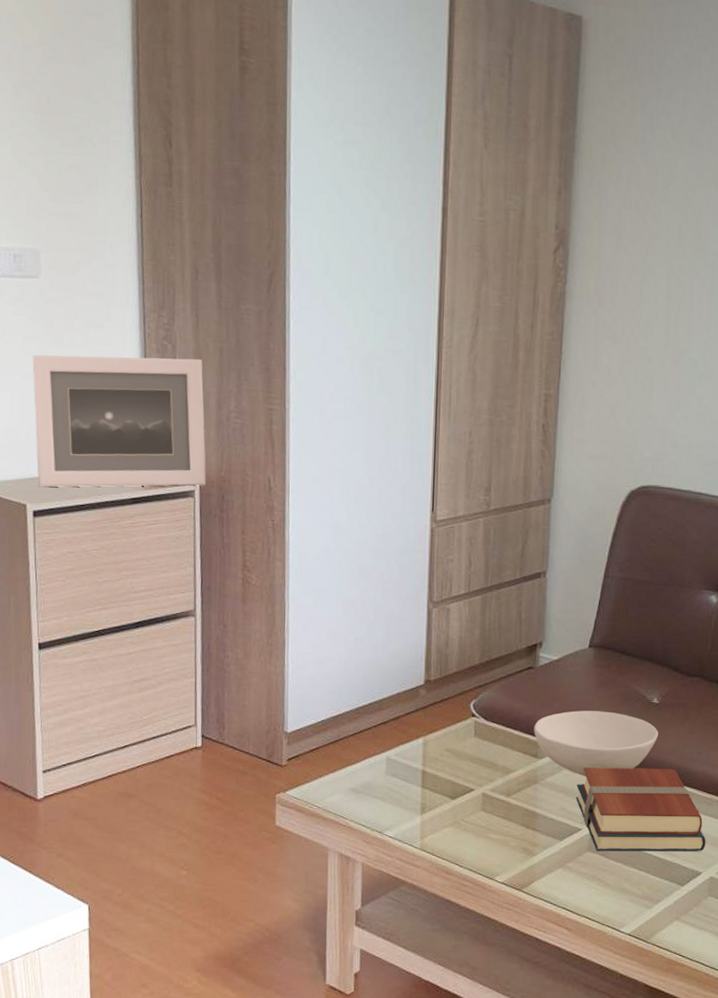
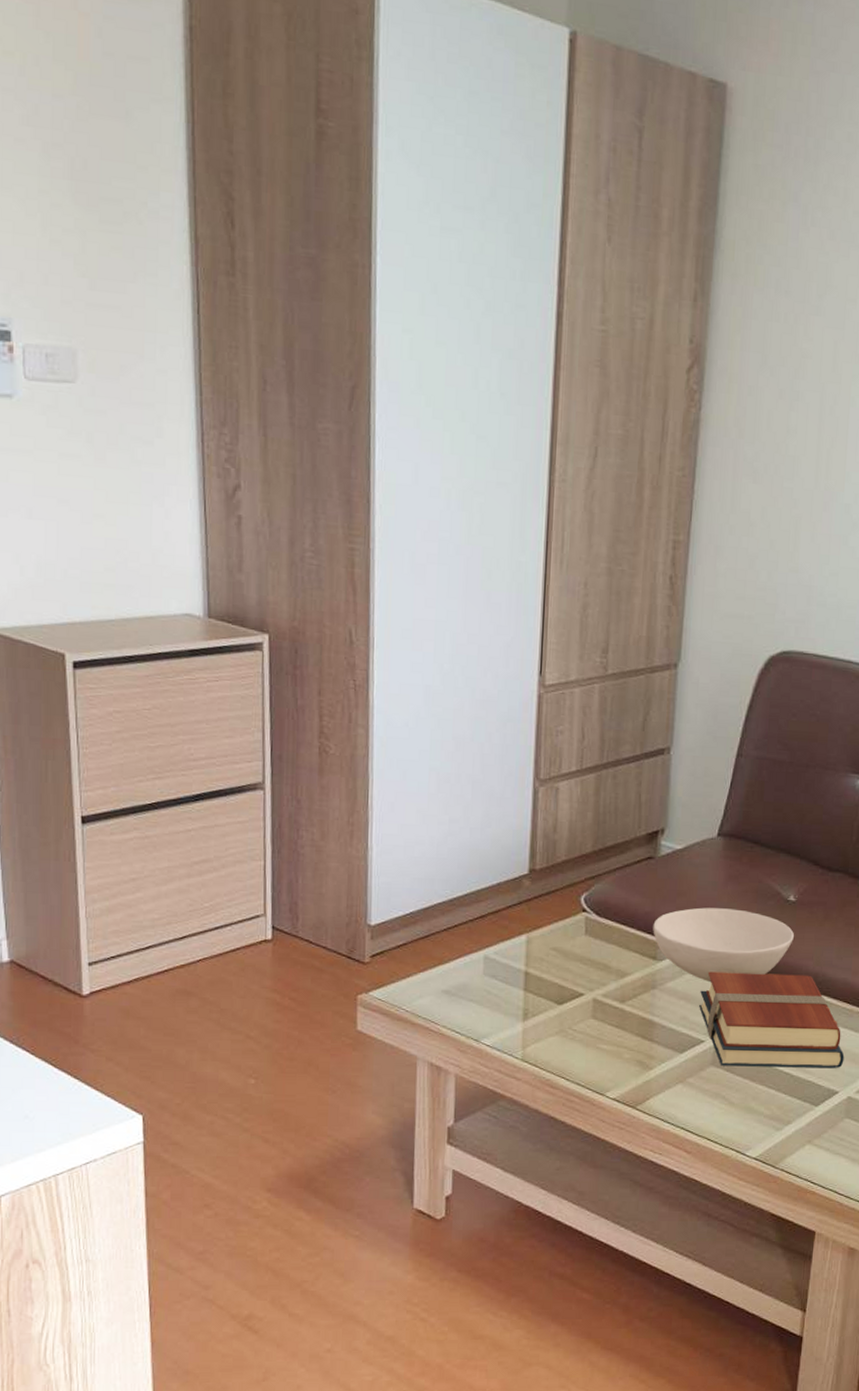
picture frame: present [32,354,207,488] -> none [69,475,277,637]

